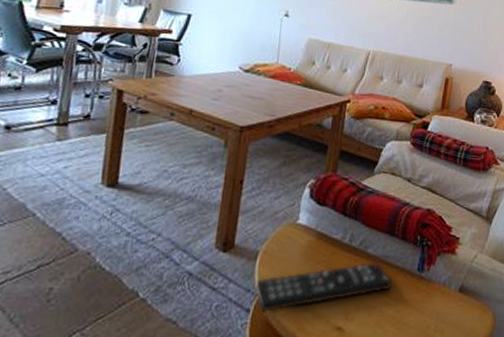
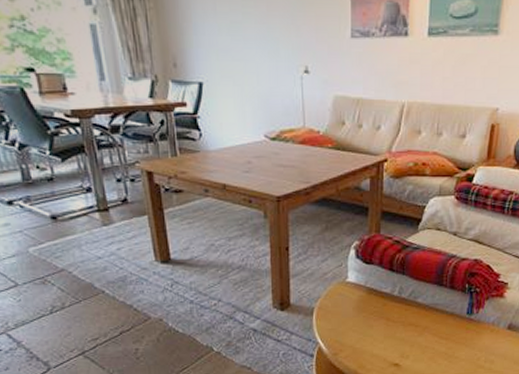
remote control: present [255,261,393,314] -> none [315,309,443,357]

